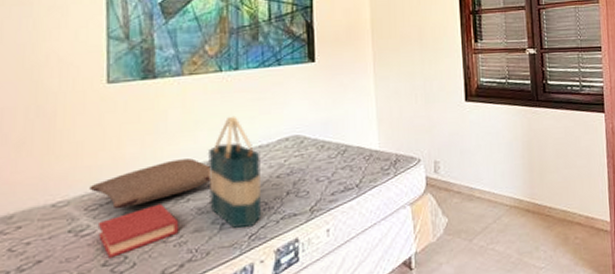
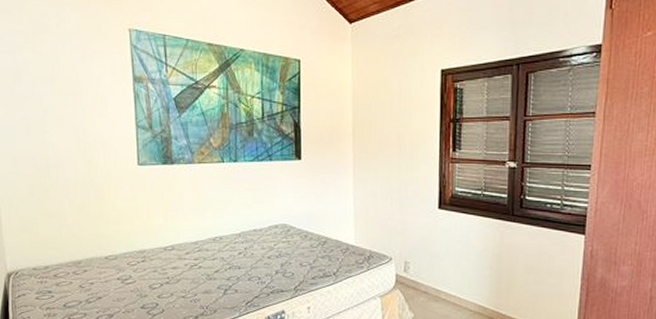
pillow: present [89,158,212,210] -> none [130,233,217,267]
hardback book: present [98,204,179,258] -> none [138,267,194,303]
tote bag: present [207,116,262,228] -> none [213,202,256,296]

